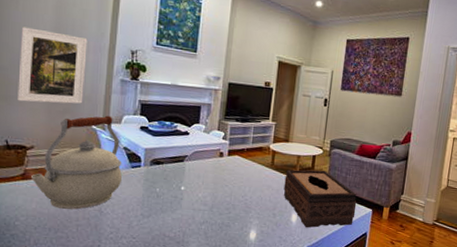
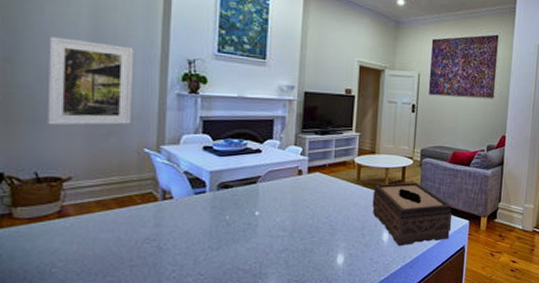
kettle: present [31,115,122,210] -> none [70,136,183,248]

